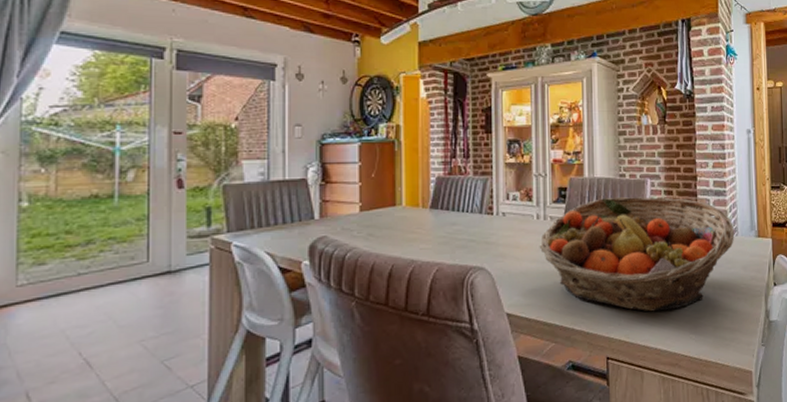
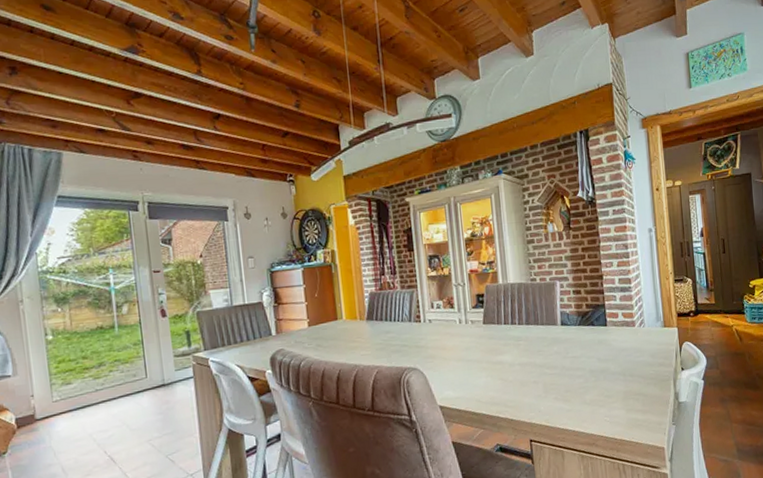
fruit basket: present [539,196,735,312] -> none [463,296,642,399]

